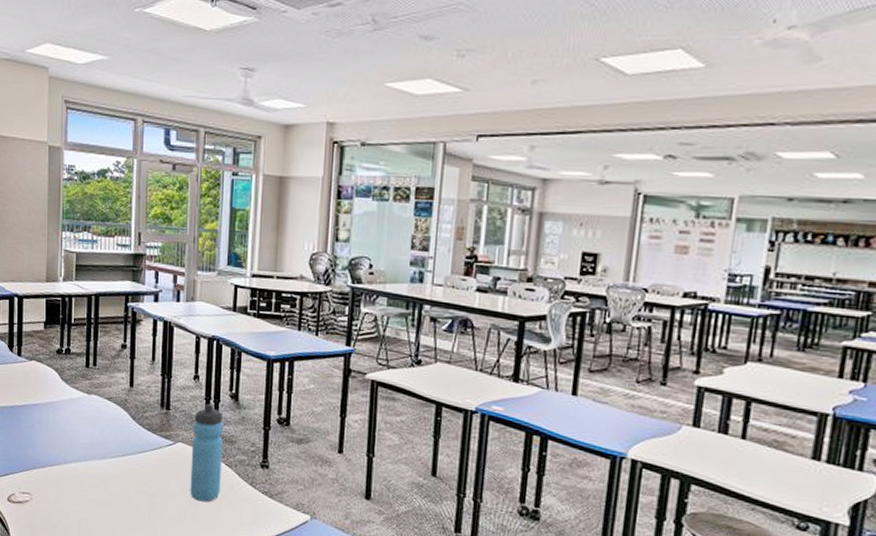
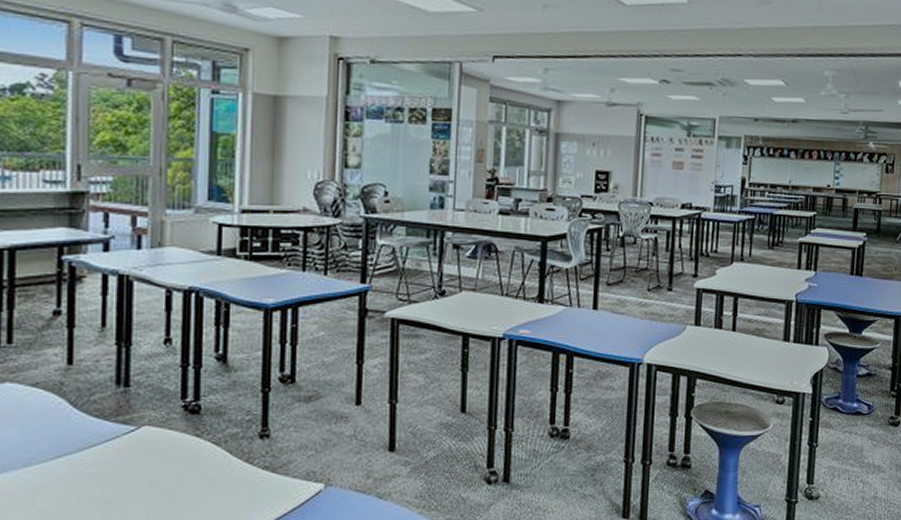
water bottle: present [190,404,224,502] -> none [162,372,207,496]

